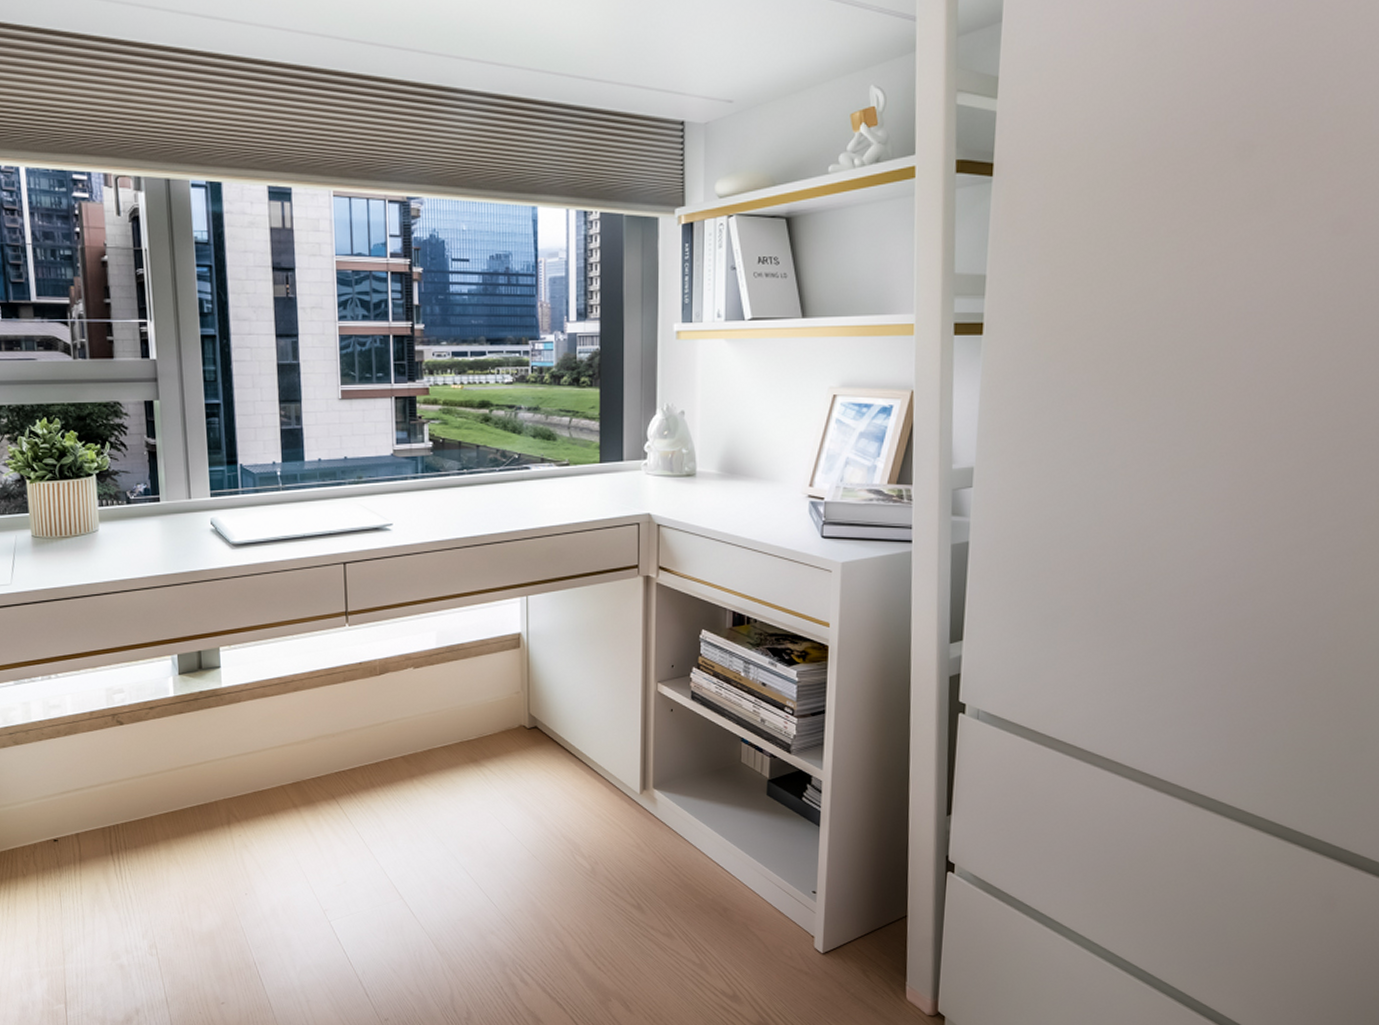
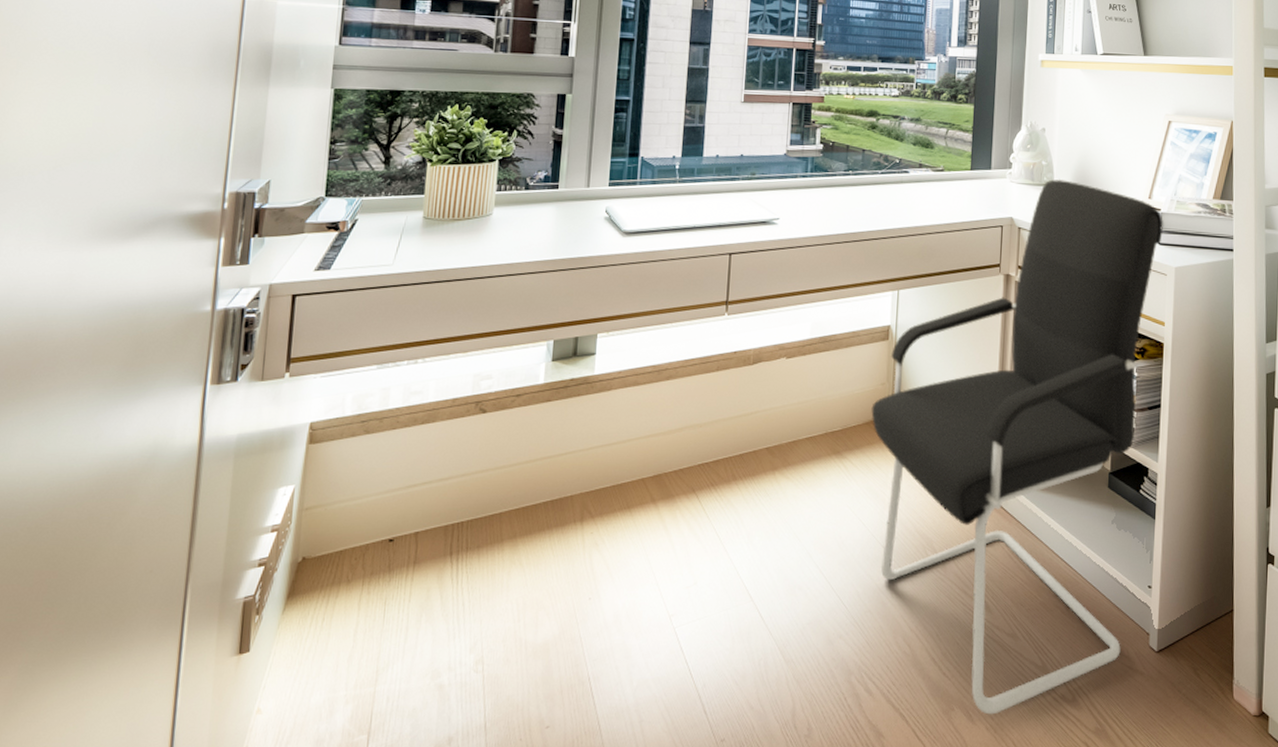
office chair: none [507,468,829,1006] -> present [871,178,1164,715]

